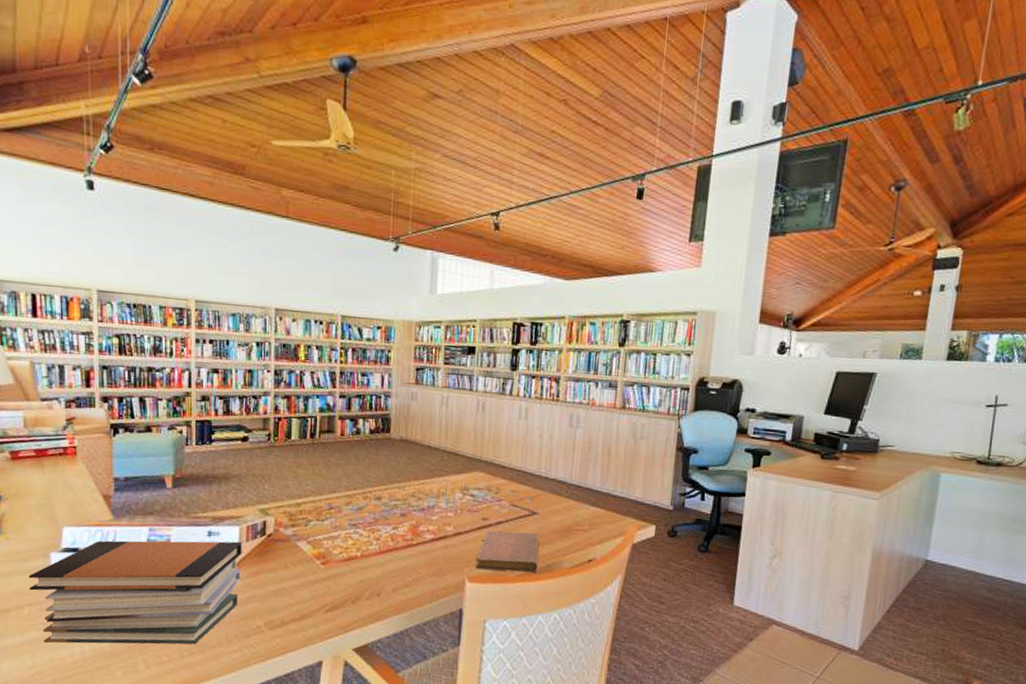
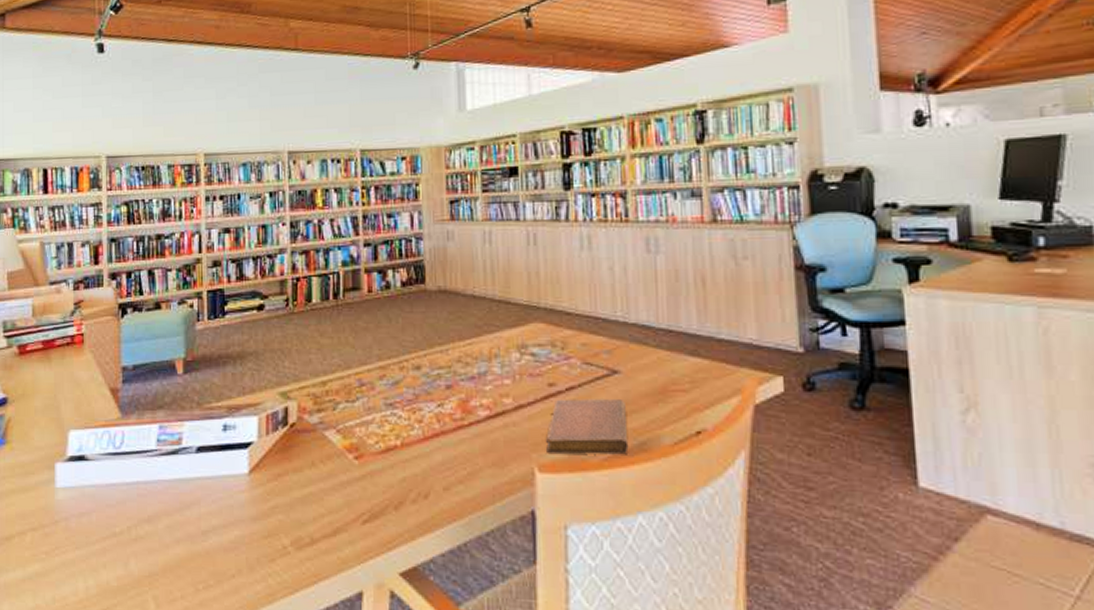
book stack: present [28,540,242,644] -> none [32,435,262,578]

